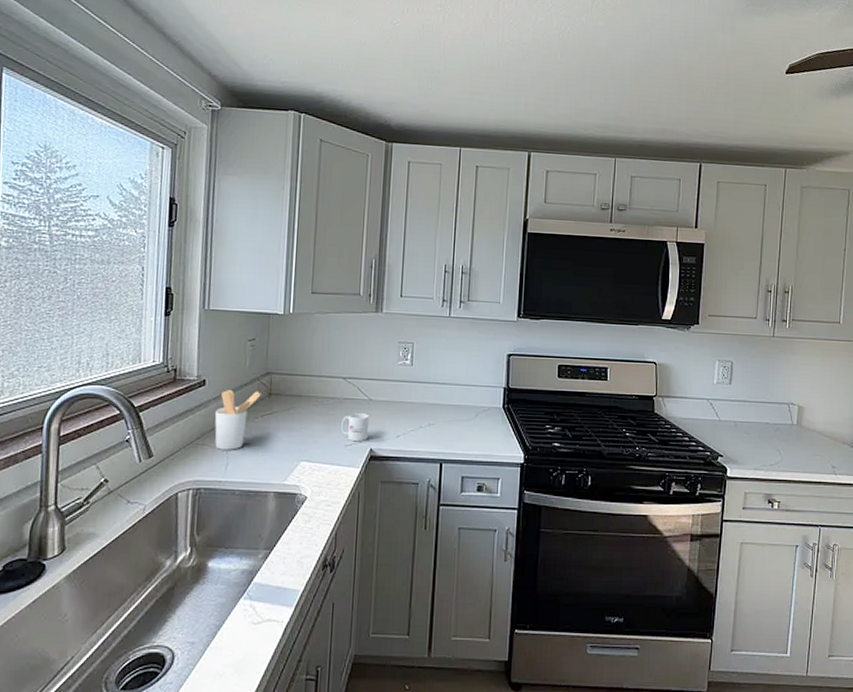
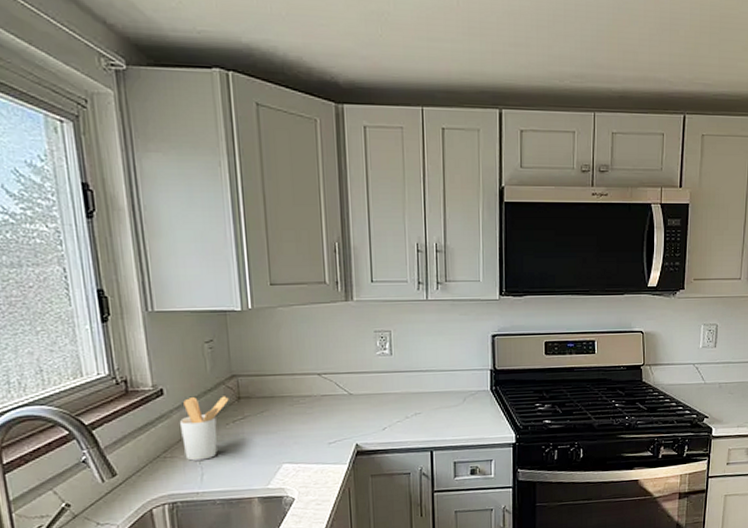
mug: present [341,413,370,442] -> none [322,409,353,439]

